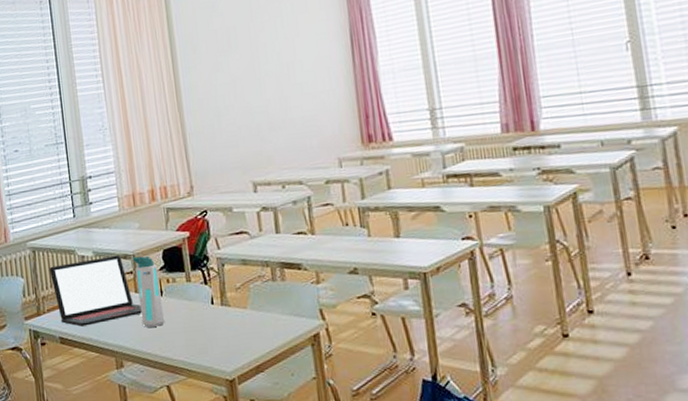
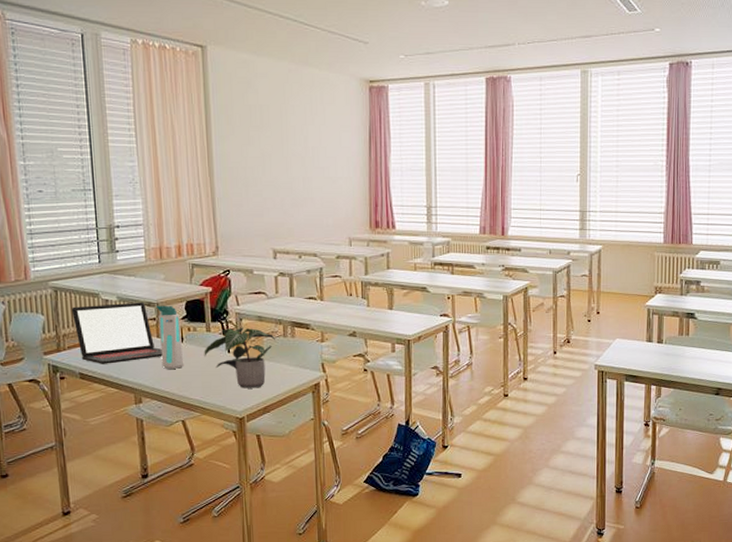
potted plant: none [185,273,264,345] -> present [204,327,276,389]

